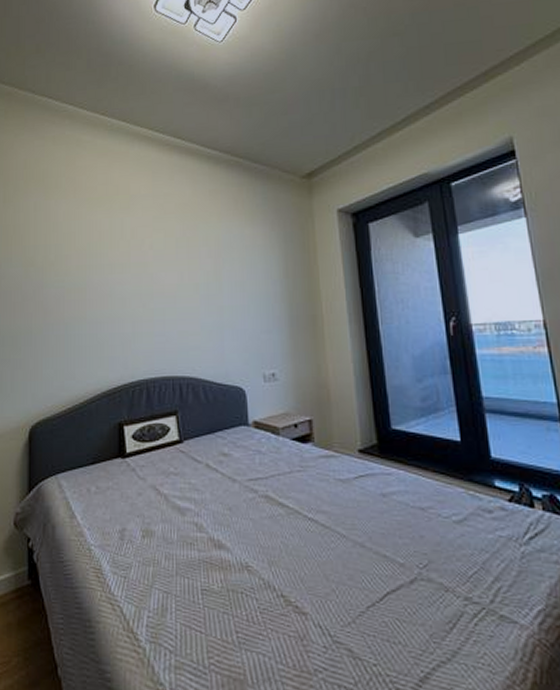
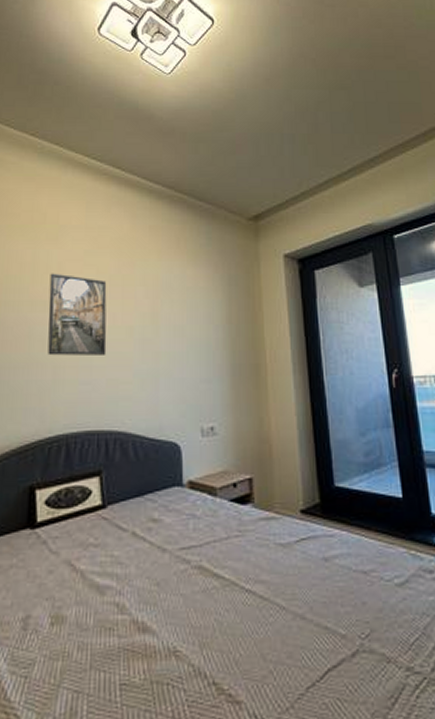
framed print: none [125,238,177,312] -> present [48,273,107,356]

